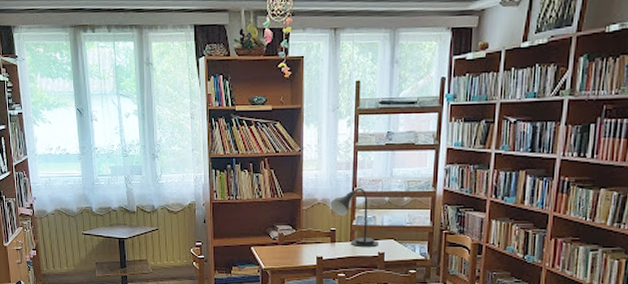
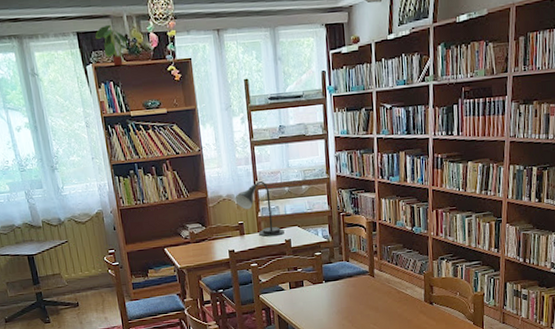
plant: none [211,18,245,61] -> present [95,24,131,67]

